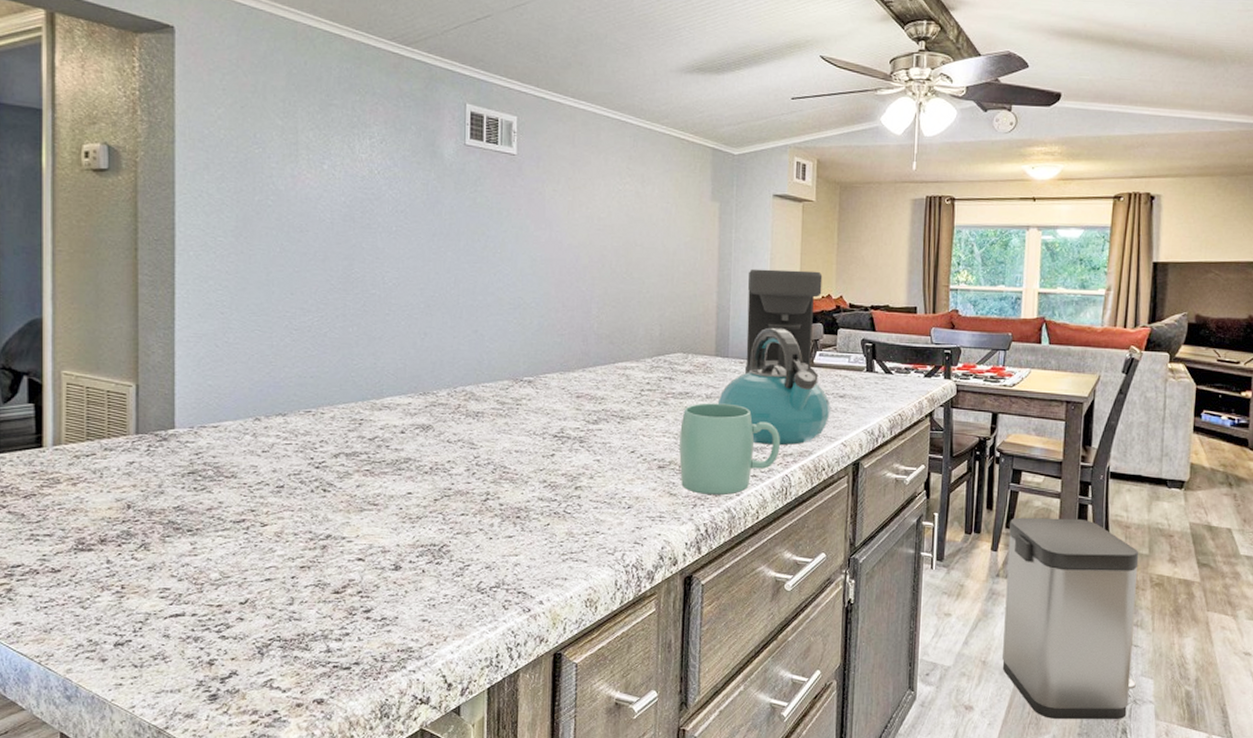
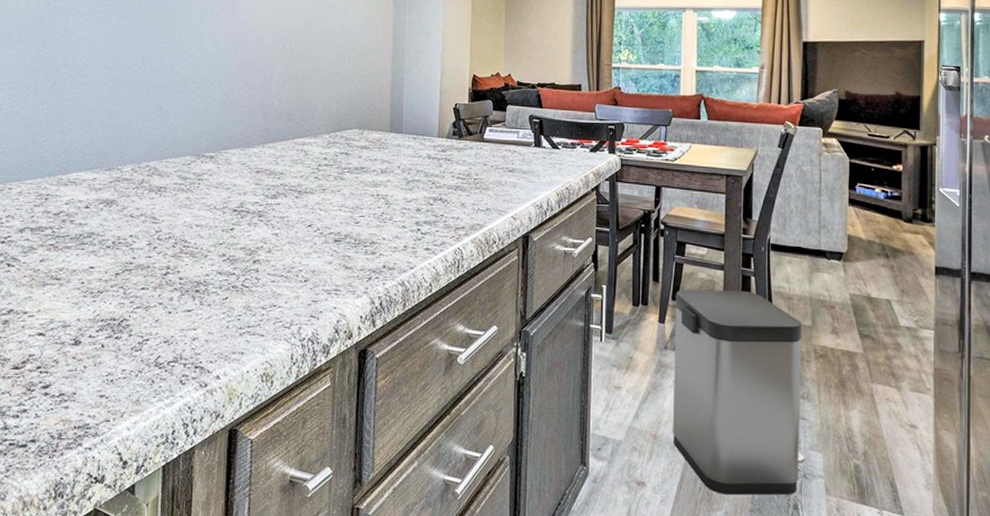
mug: present [679,403,780,495] -> none [355,177,452,268]
kettle: present [717,327,831,445] -> none [392,104,501,218]
coffee maker: present [745,269,823,385] -> none [418,48,492,159]

